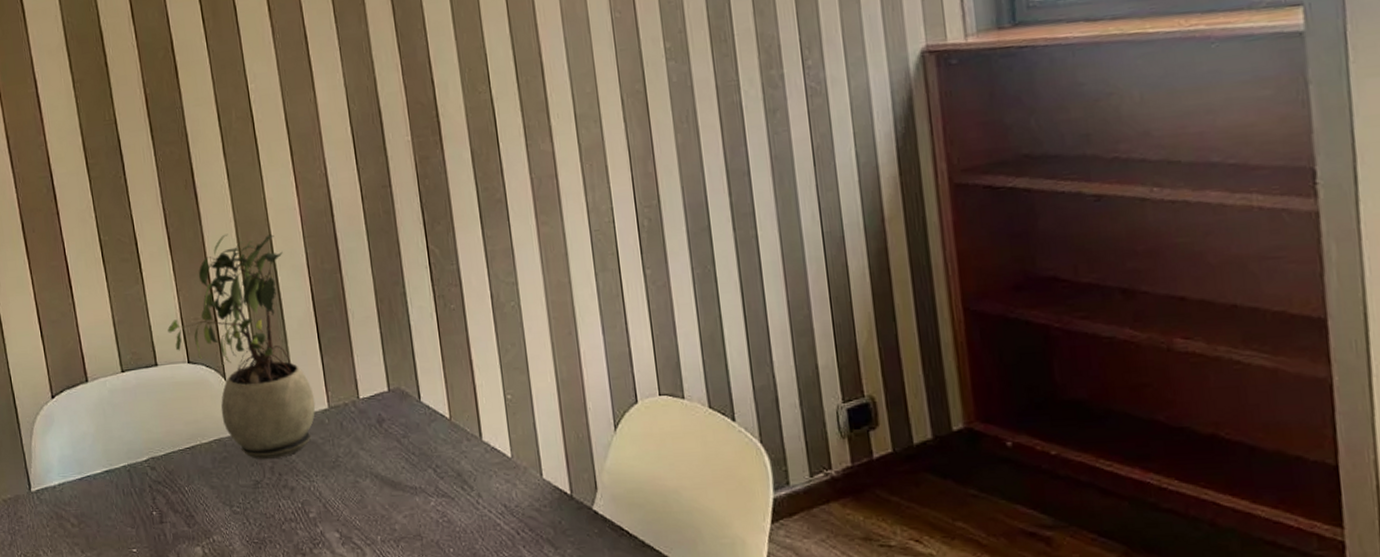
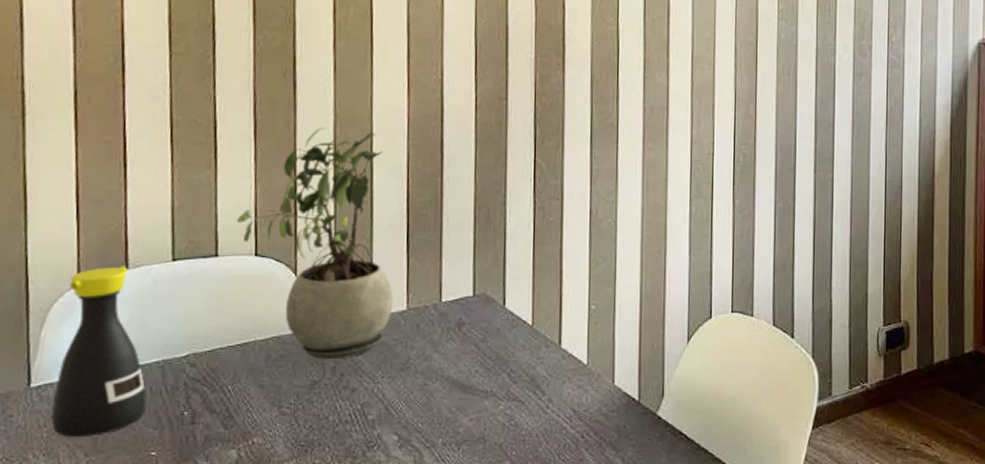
bottle: none [45,379,122,535] -> present [52,266,147,437]

